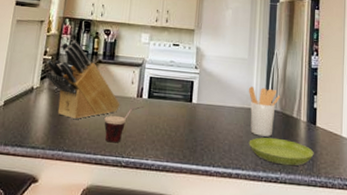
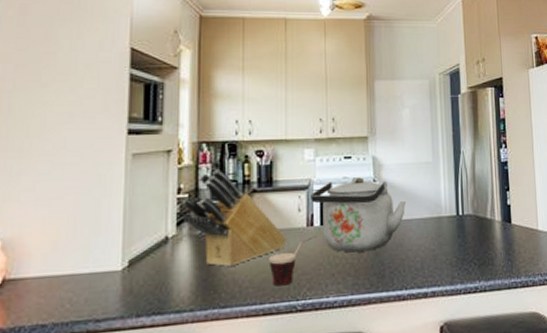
kettle: none [142,62,222,127] -> present [310,177,407,253]
utensil holder: present [248,86,281,137] -> none [436,191,472,246]
saucer: present [248,137,314,166] -> none [442,244,512,273]

